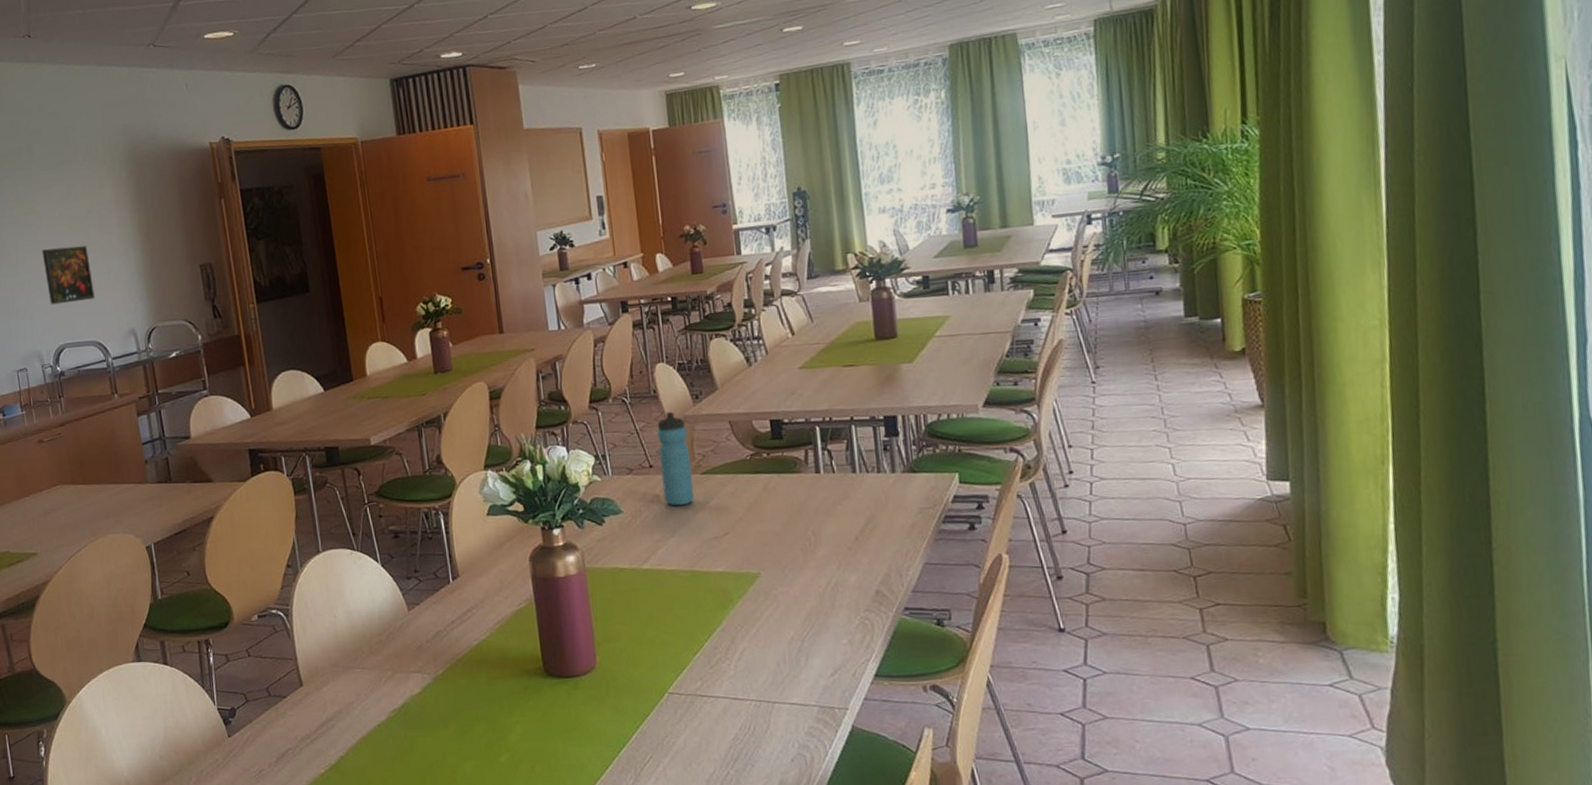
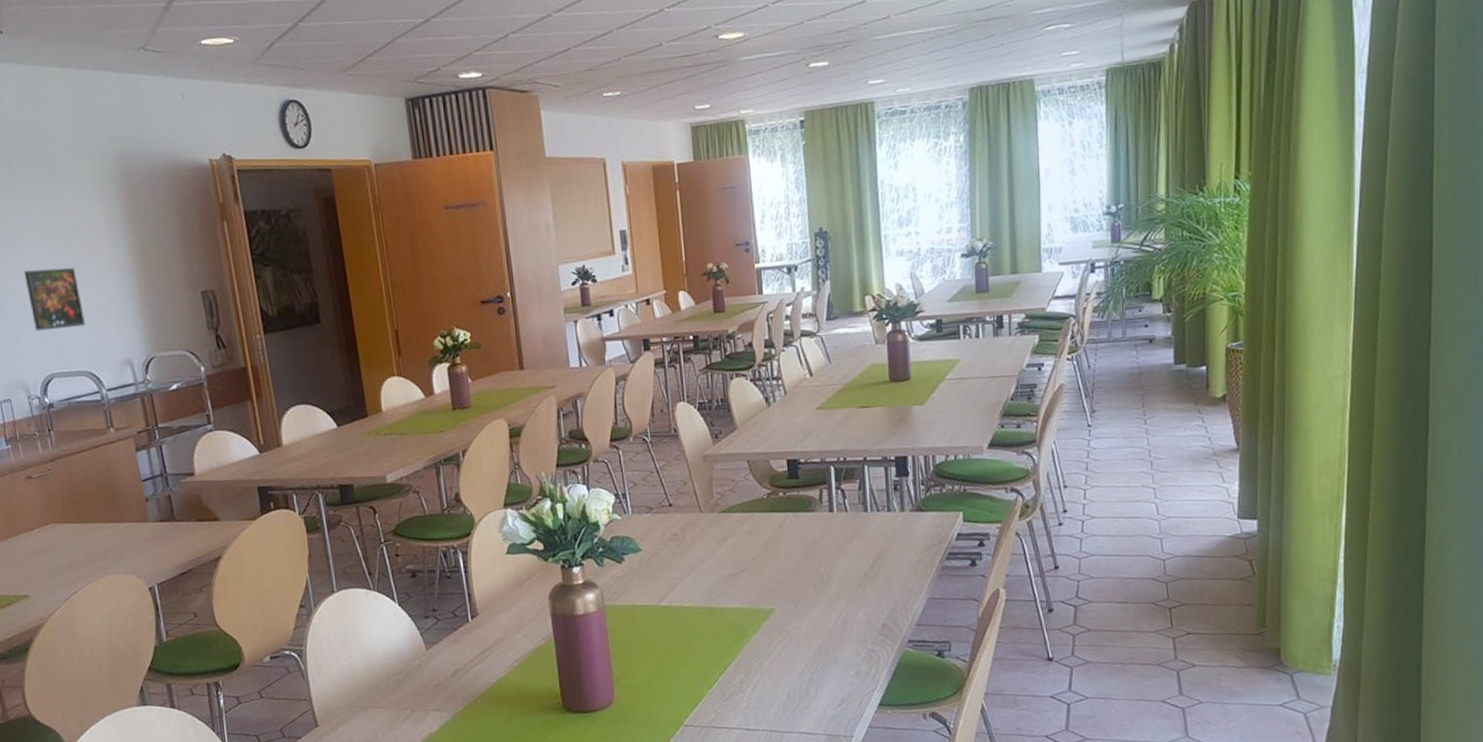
water bottle: present [657,412,695,506] -> none [677,451,713,545]

